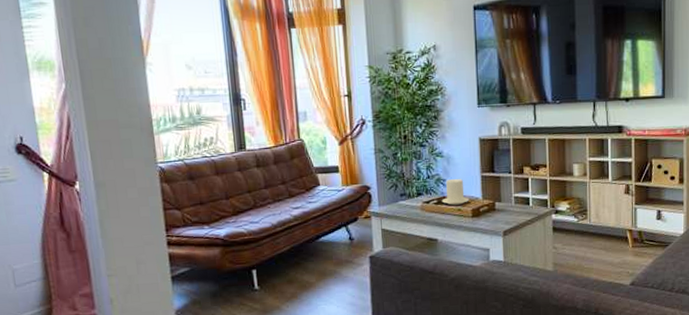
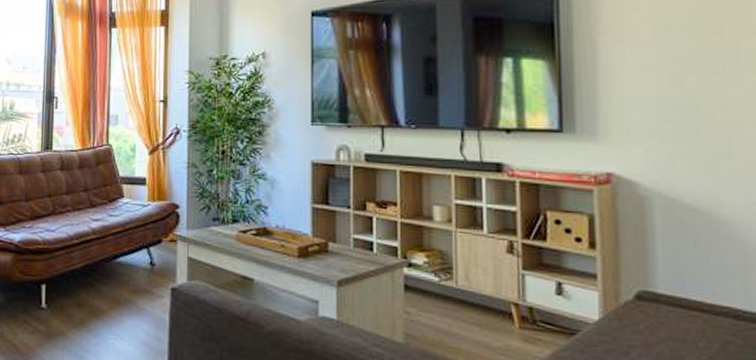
candle: present [441,178,470,205] -> none [261,206,296,240]

